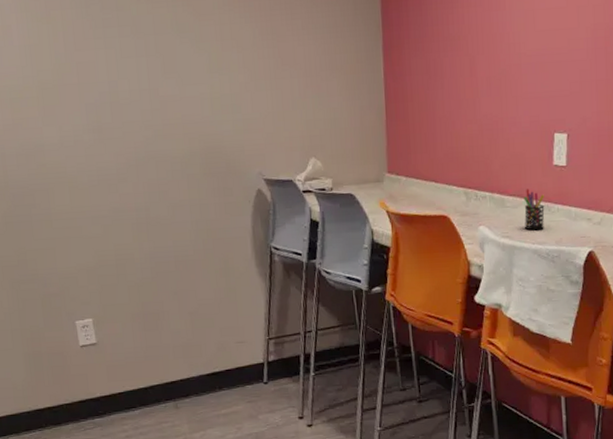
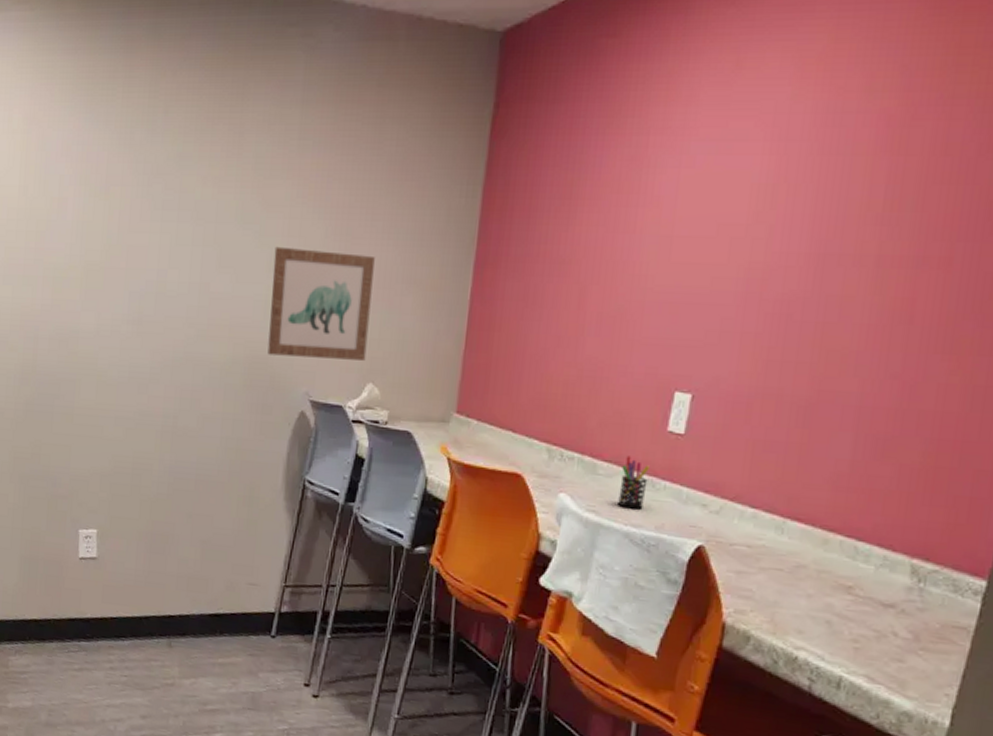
wall art: none [211,49,306,145] -> present [267,246,375,361]

